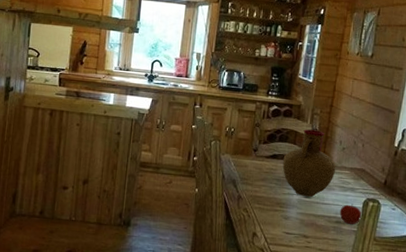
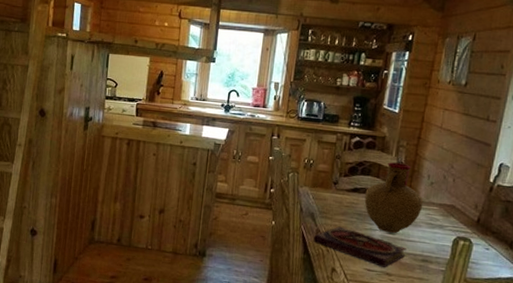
book: none [235,192,322,230] -> present [313,226,406,267]
apple: present [339,204,362,224] -> none [426,242,451,264]

